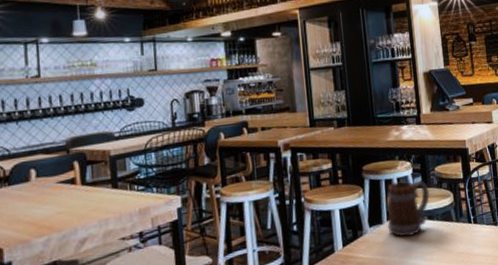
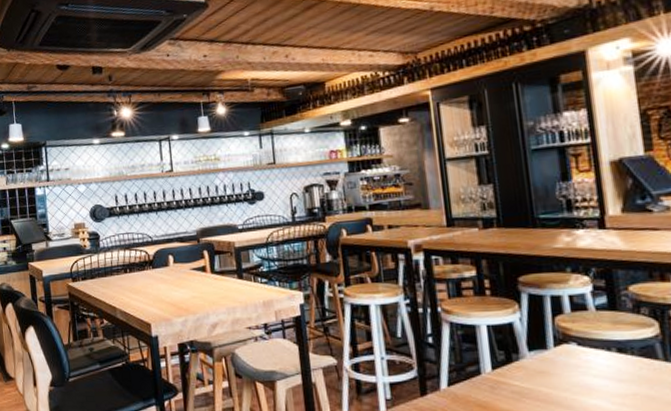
beer mug: present [387,180,430,238] -> none [553,300,621,371]

